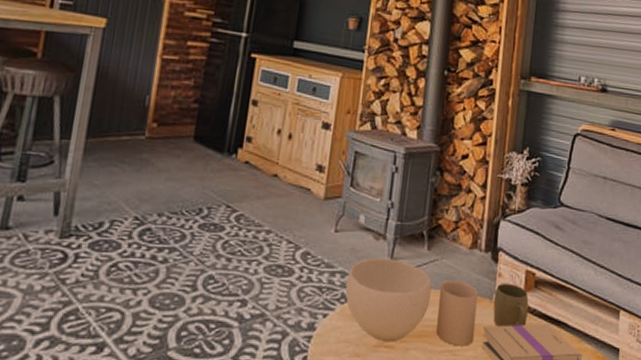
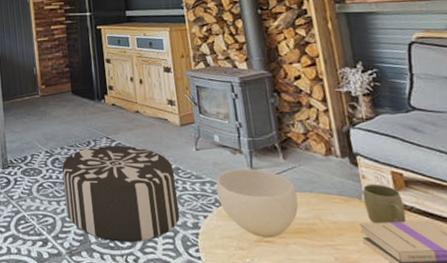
pouf: none [143,216,303,347] -> present [61,145,180,242]
cup: present [436,279,479,346] -> none [305,183,353,241]

